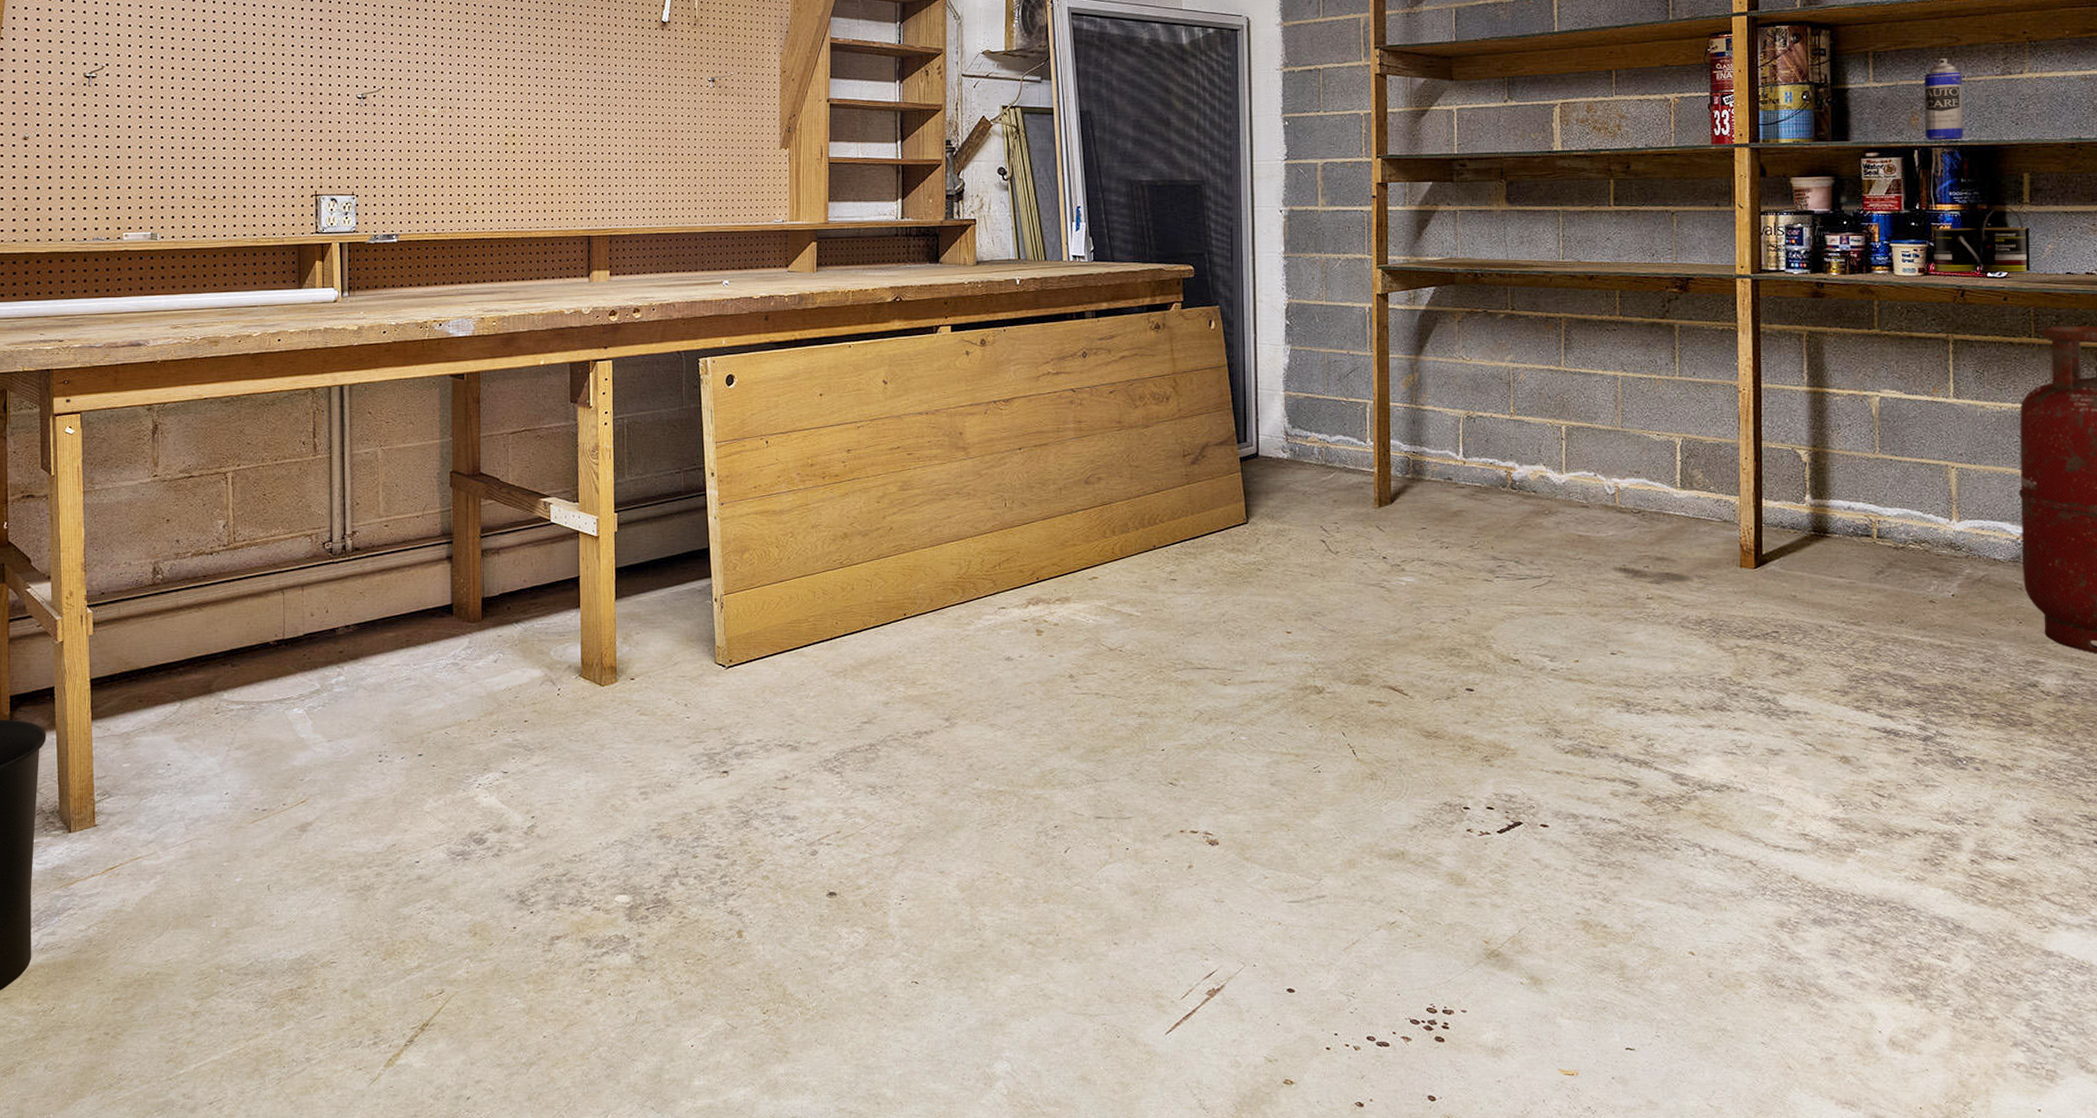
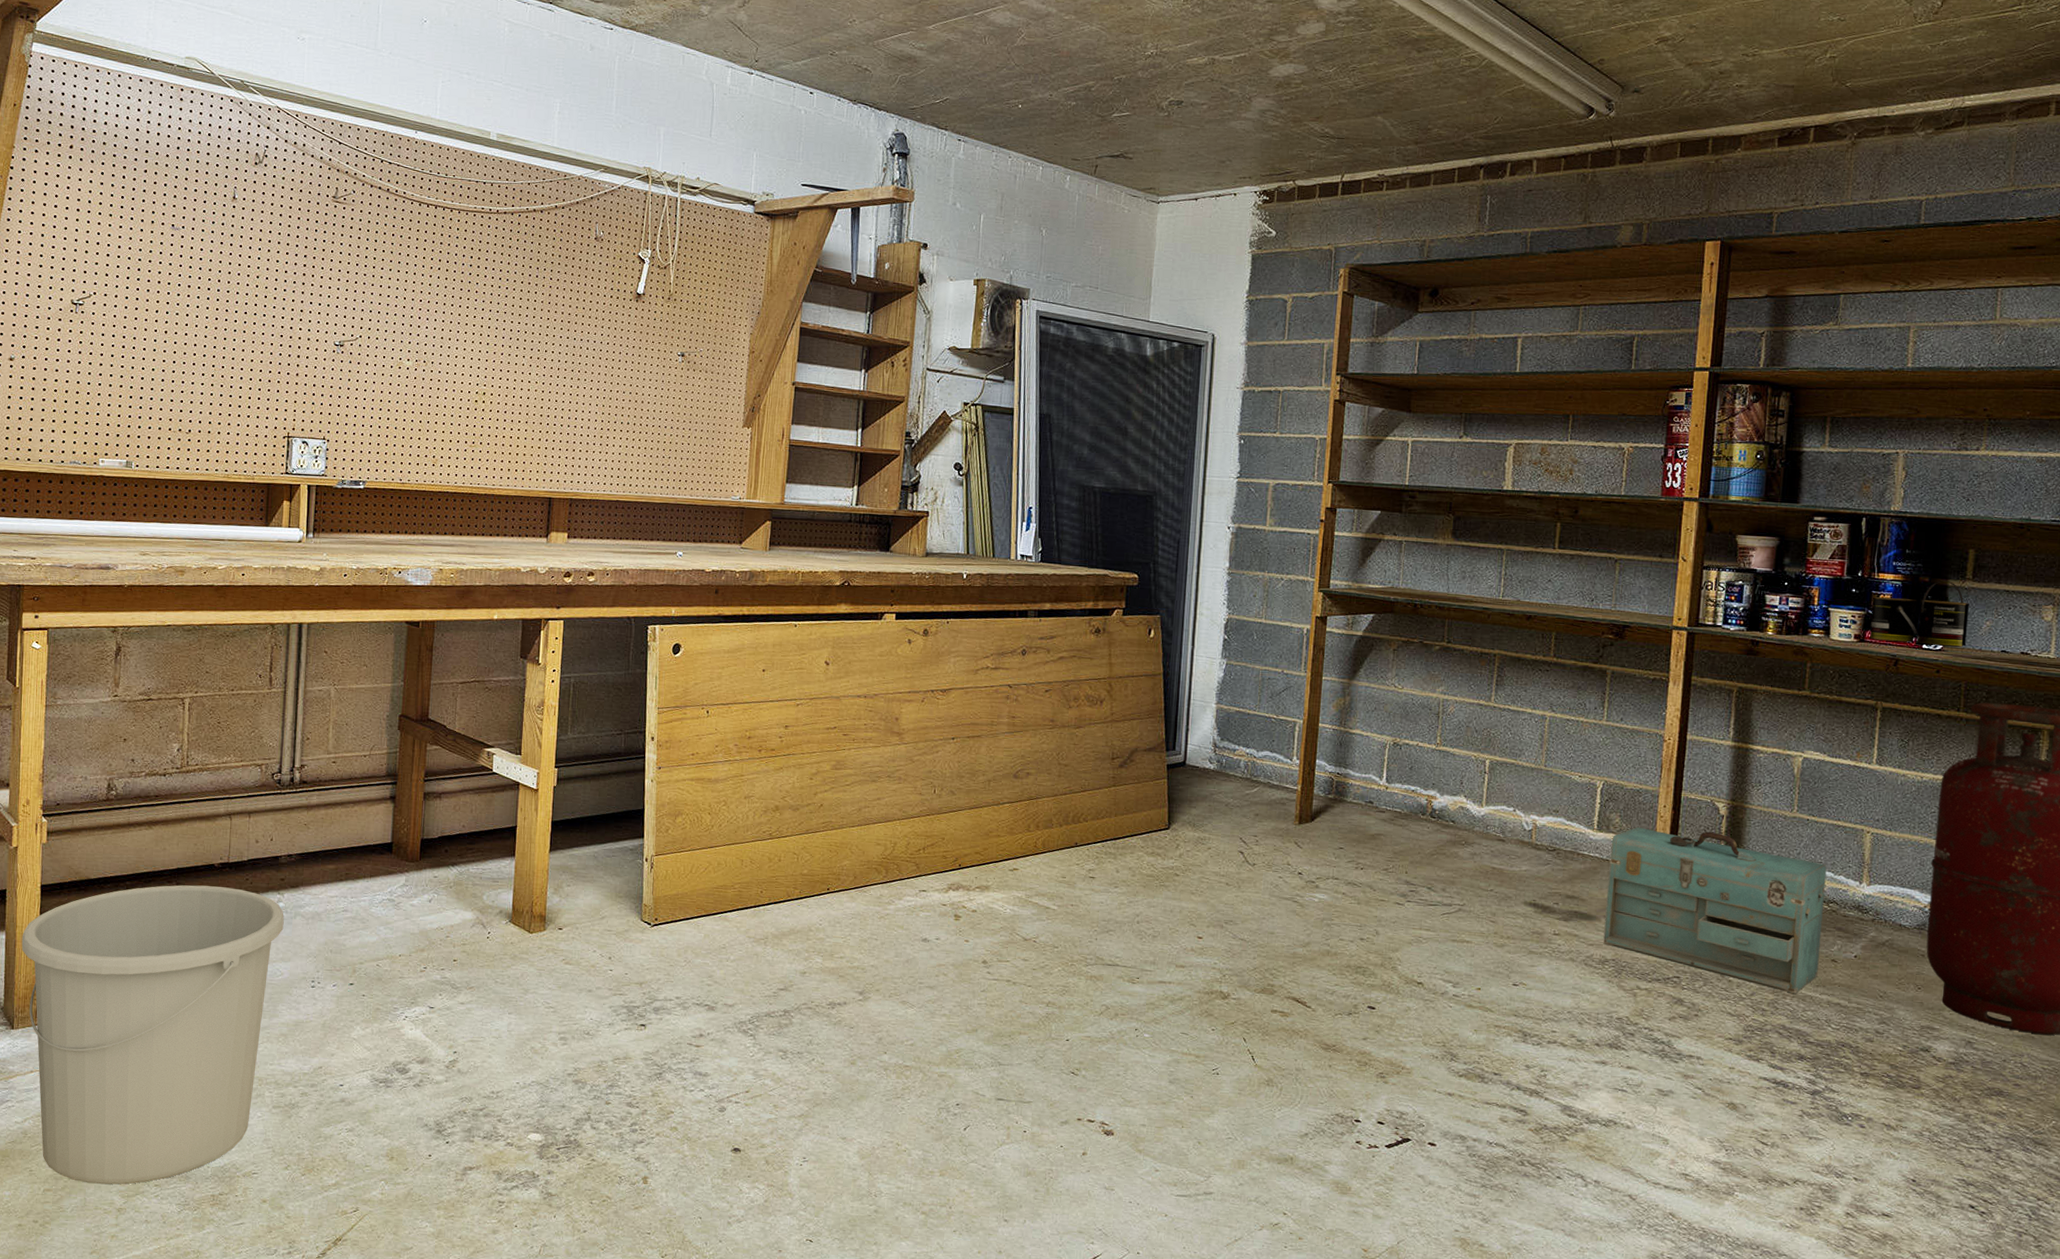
bucket: none [74,665,346,988] -> present [21,885,284,1185]
toolbox: none [1696,480,1917,640] -> present [1603,826,1827,995]
spray can: present [1924,58,1964,141] -> none [1875,429,1919,511]

